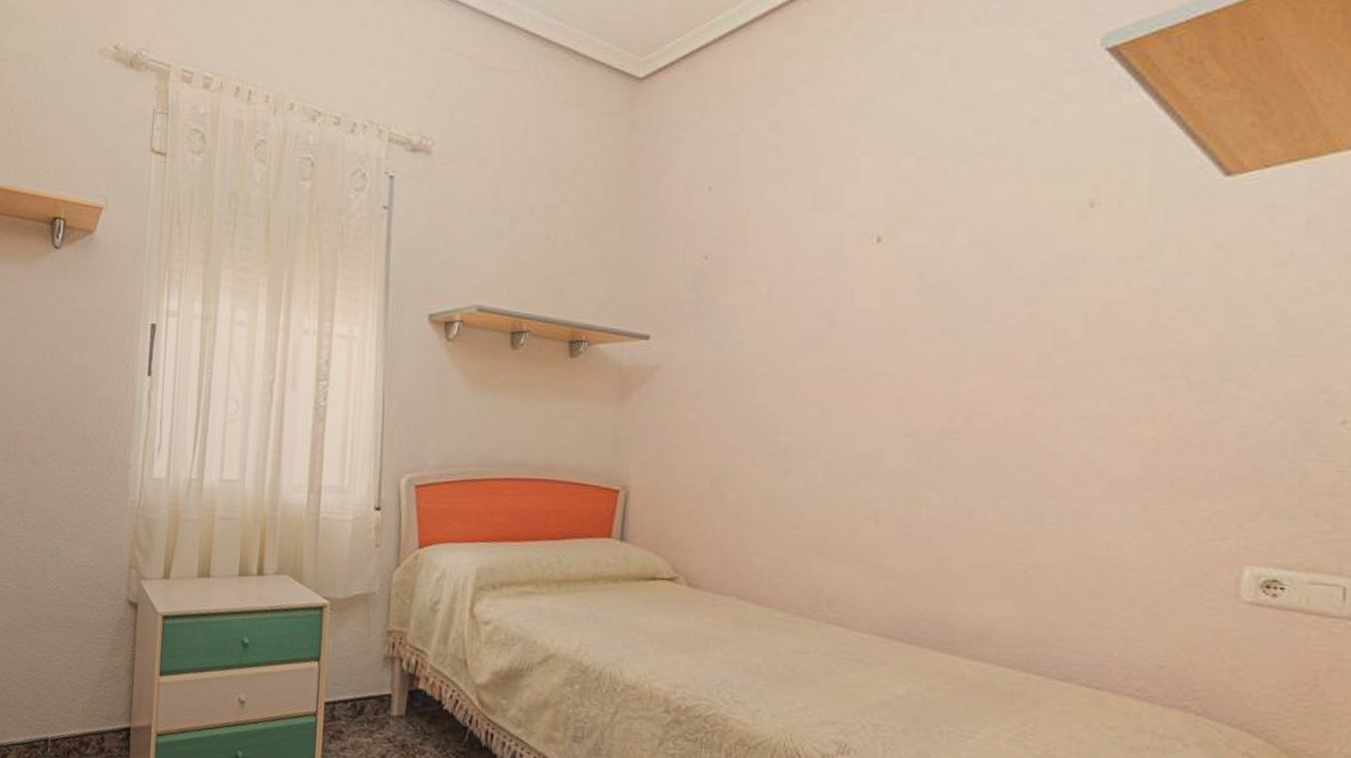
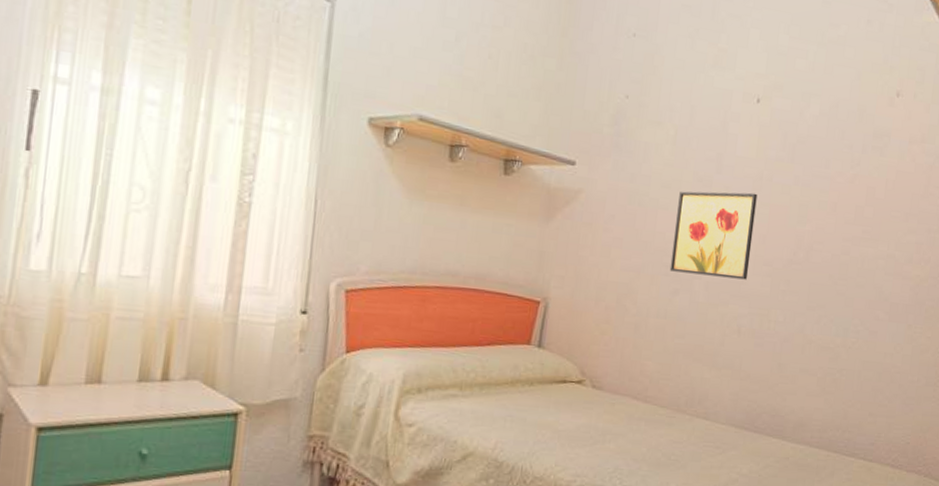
wall art: none [775,350,888,456] -> present [669,191,757,280]

